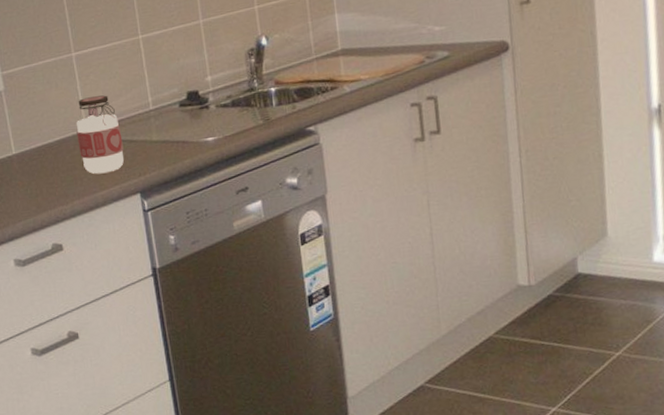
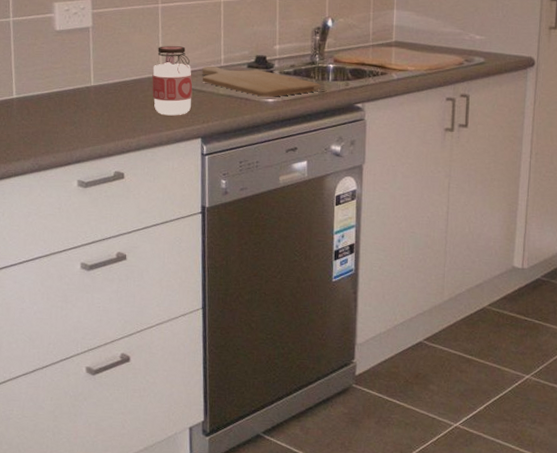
chopping board: none [130,107,265,137] -> present [202,66,322,97]

